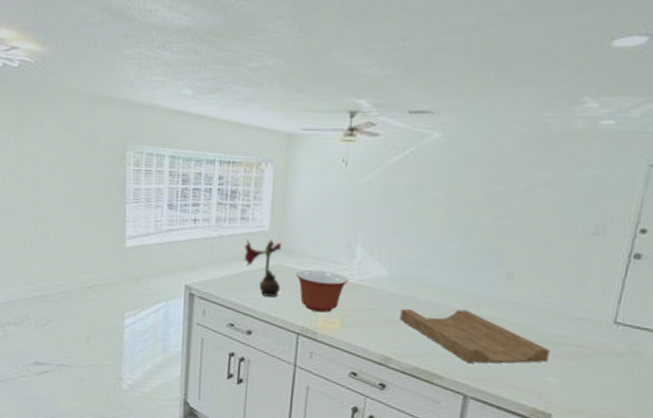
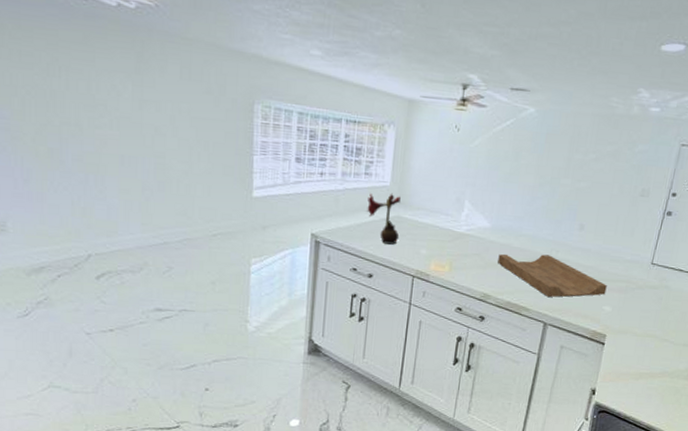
mixing bowl: present [296,269,349,313] -> none [412,220,457,258]

